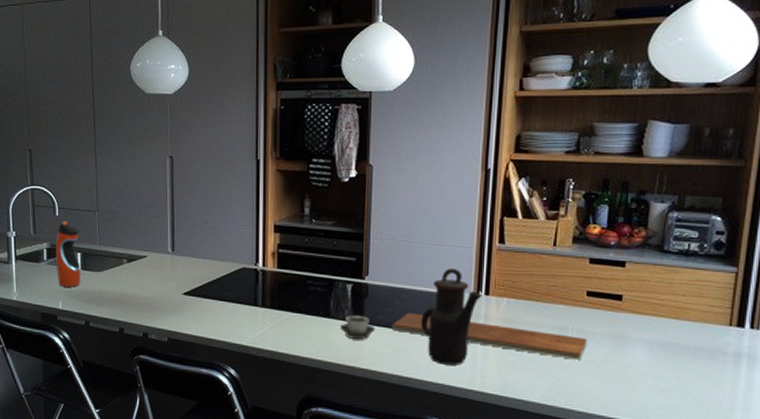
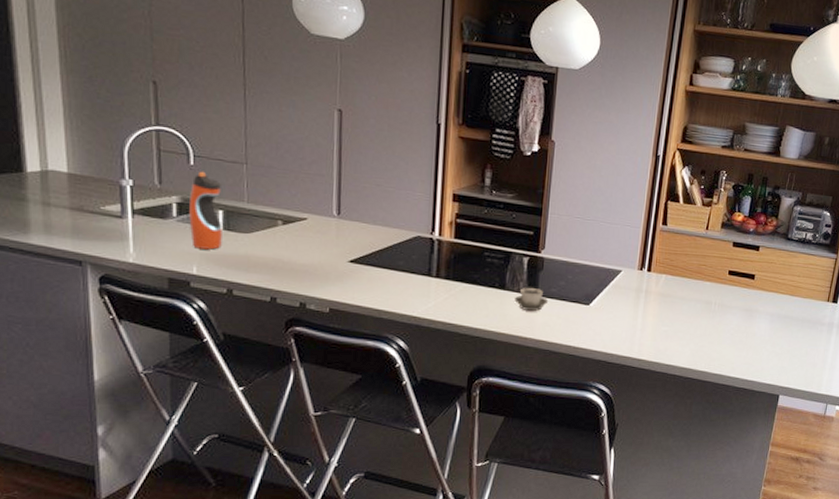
chopping board: present [391,312,587,360] -> none [563,286,726,330]
teapot: present [421,267,483,365] -> none [590,245,645,335]

